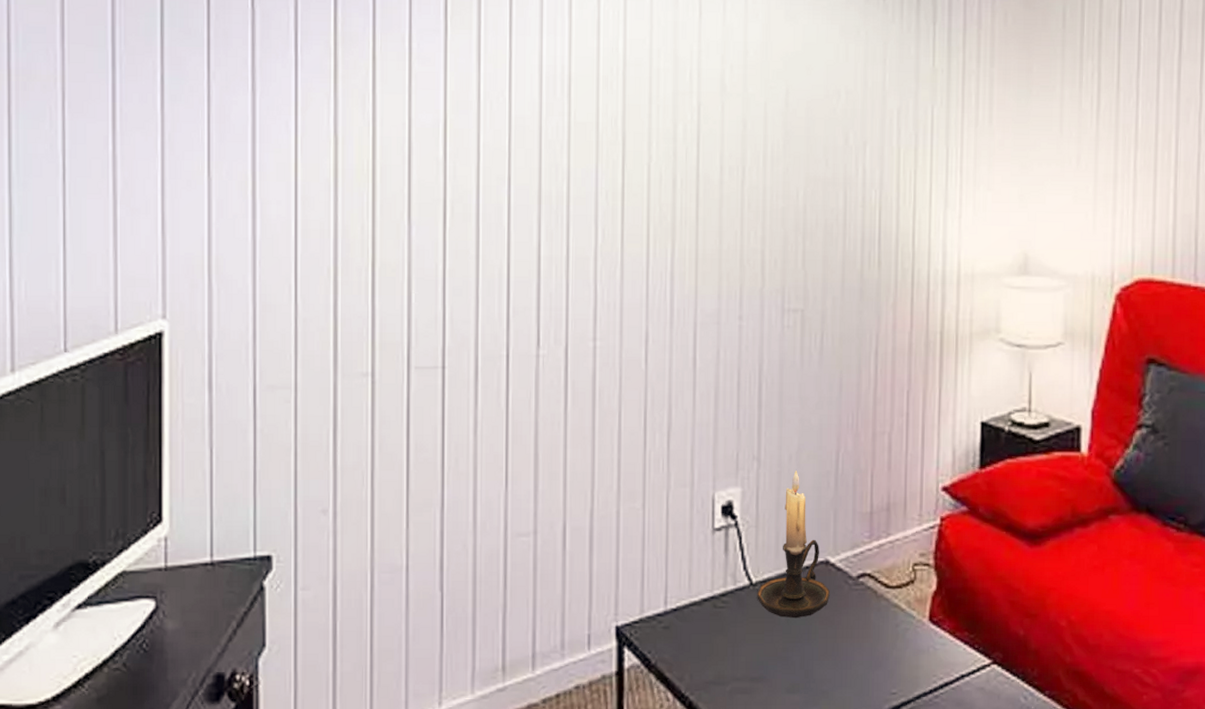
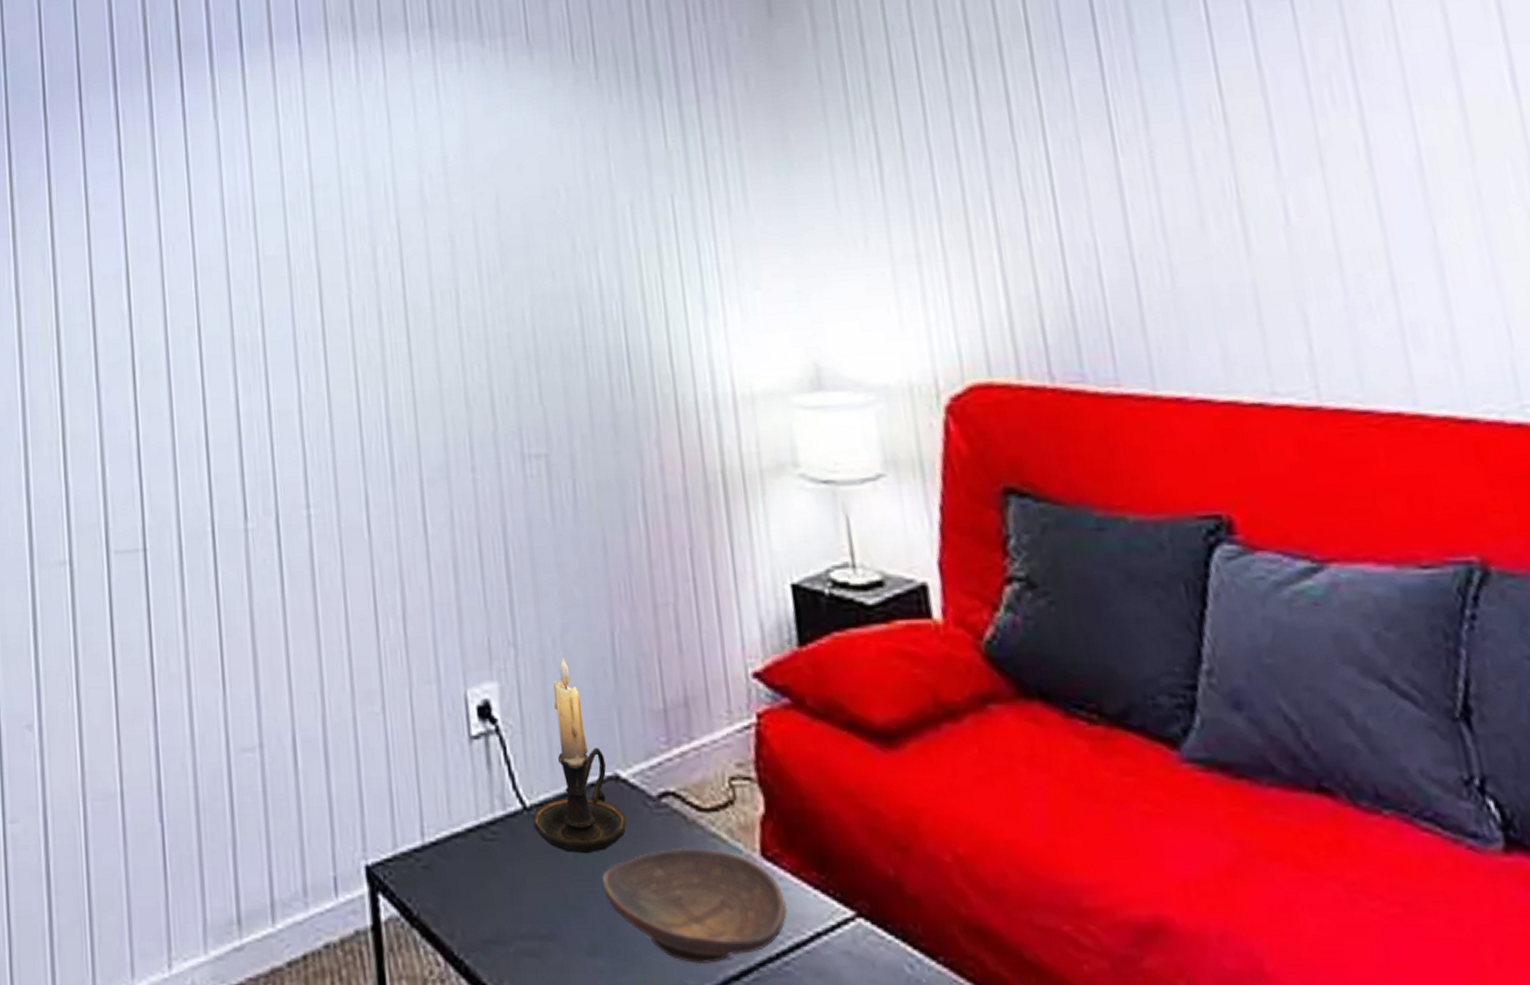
decorative bowl: none [805,614,943,698] -> present [601,847,788,965]

